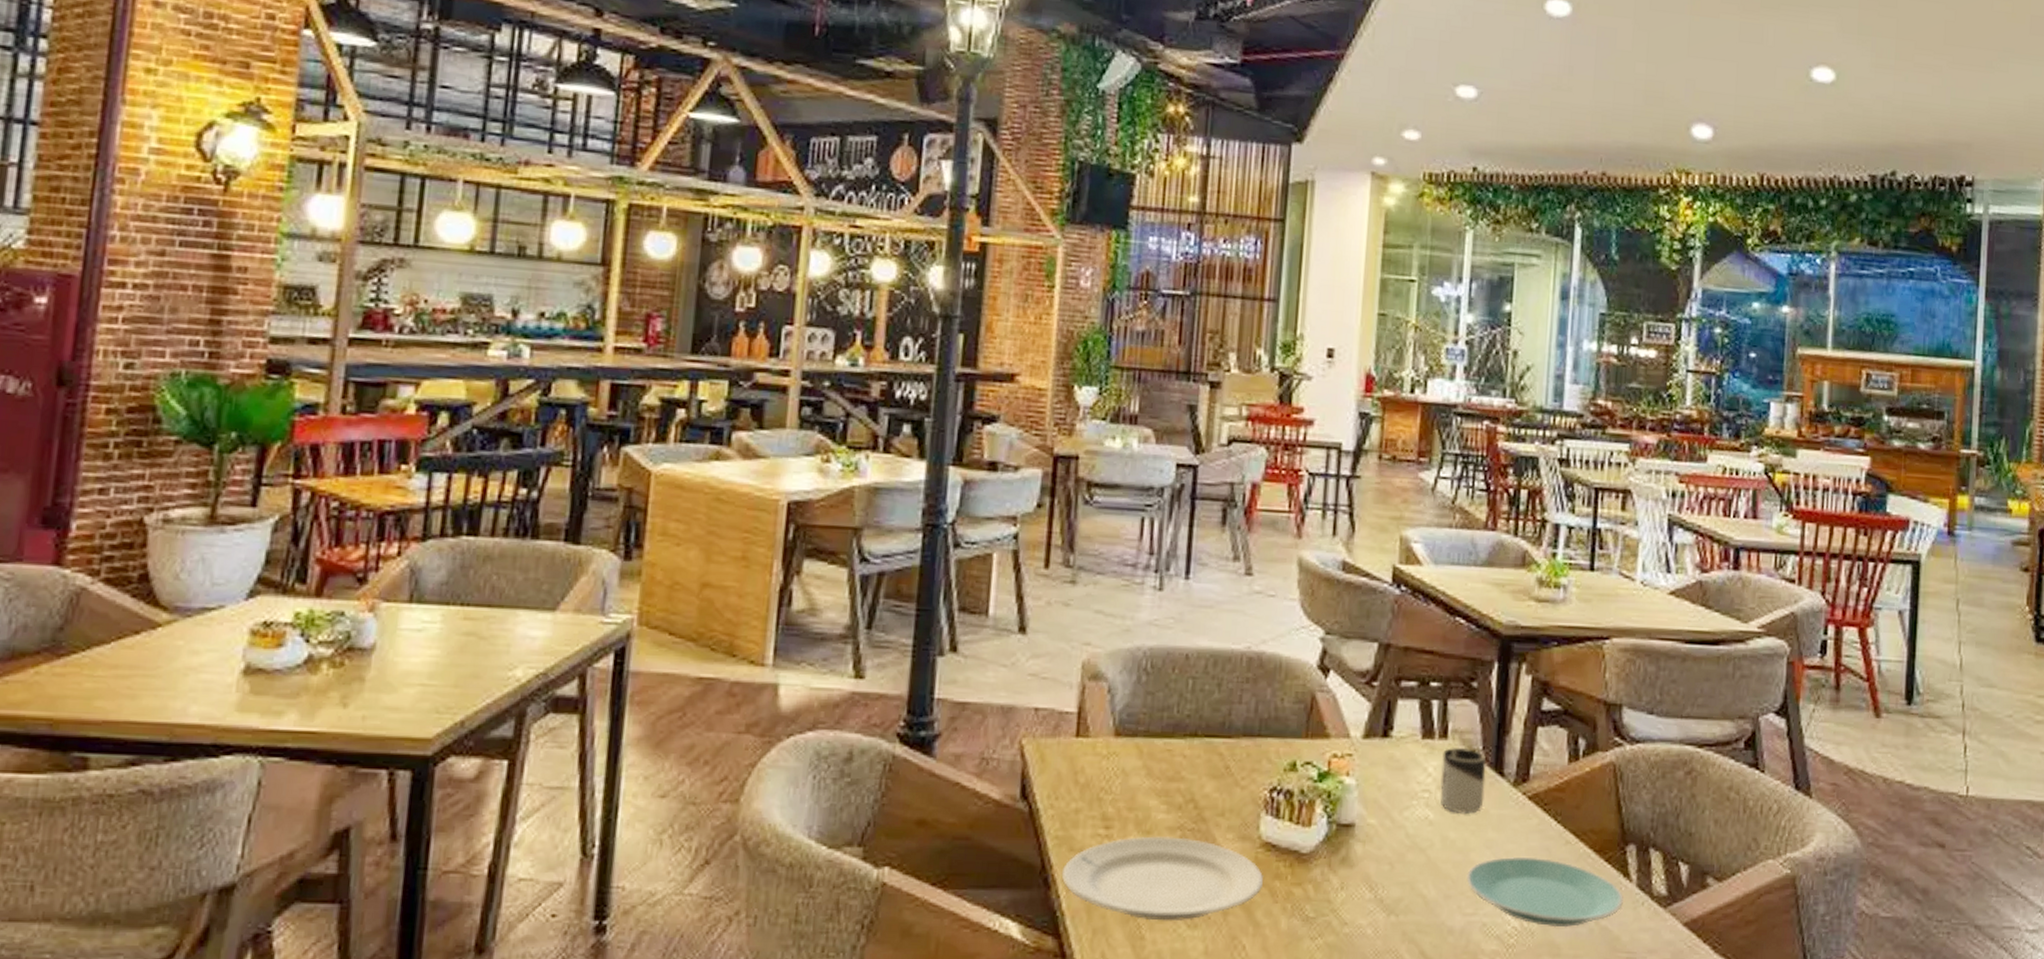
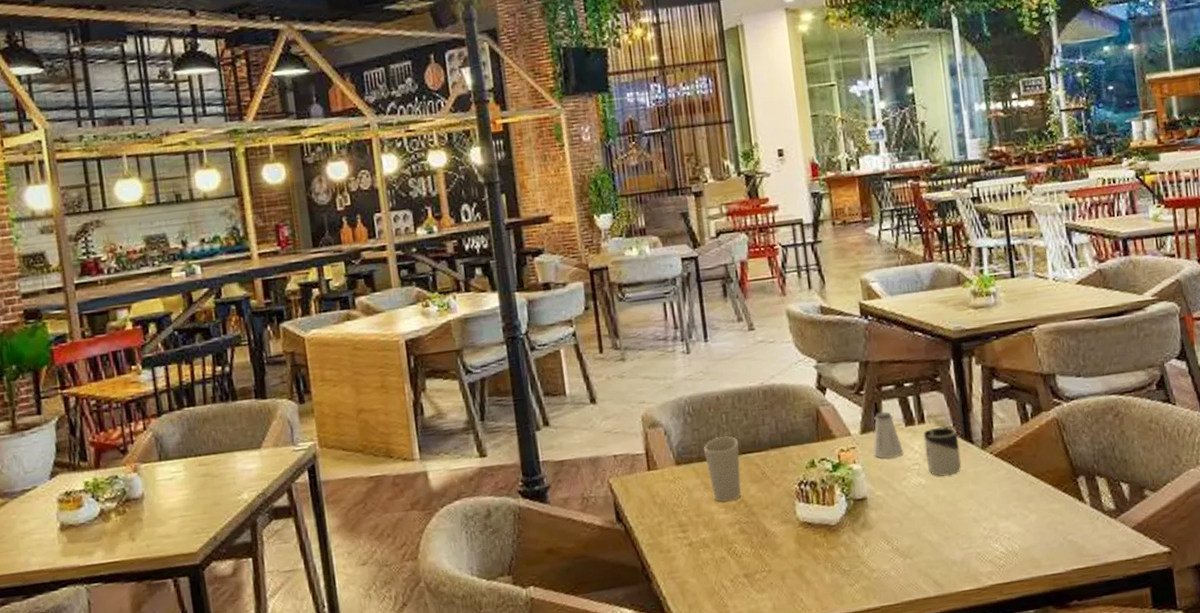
plate: present [1061,836,1264,921] -> none [657,528,807,593]
cup: none [1154,708,1203,798] -> present [703,435,742,502]
saltshaker: none [1373,714,1413,778] -> present [873,411,904,459]
plate: present [1466,857,1623,928] -> none [958,498,1082,547]

